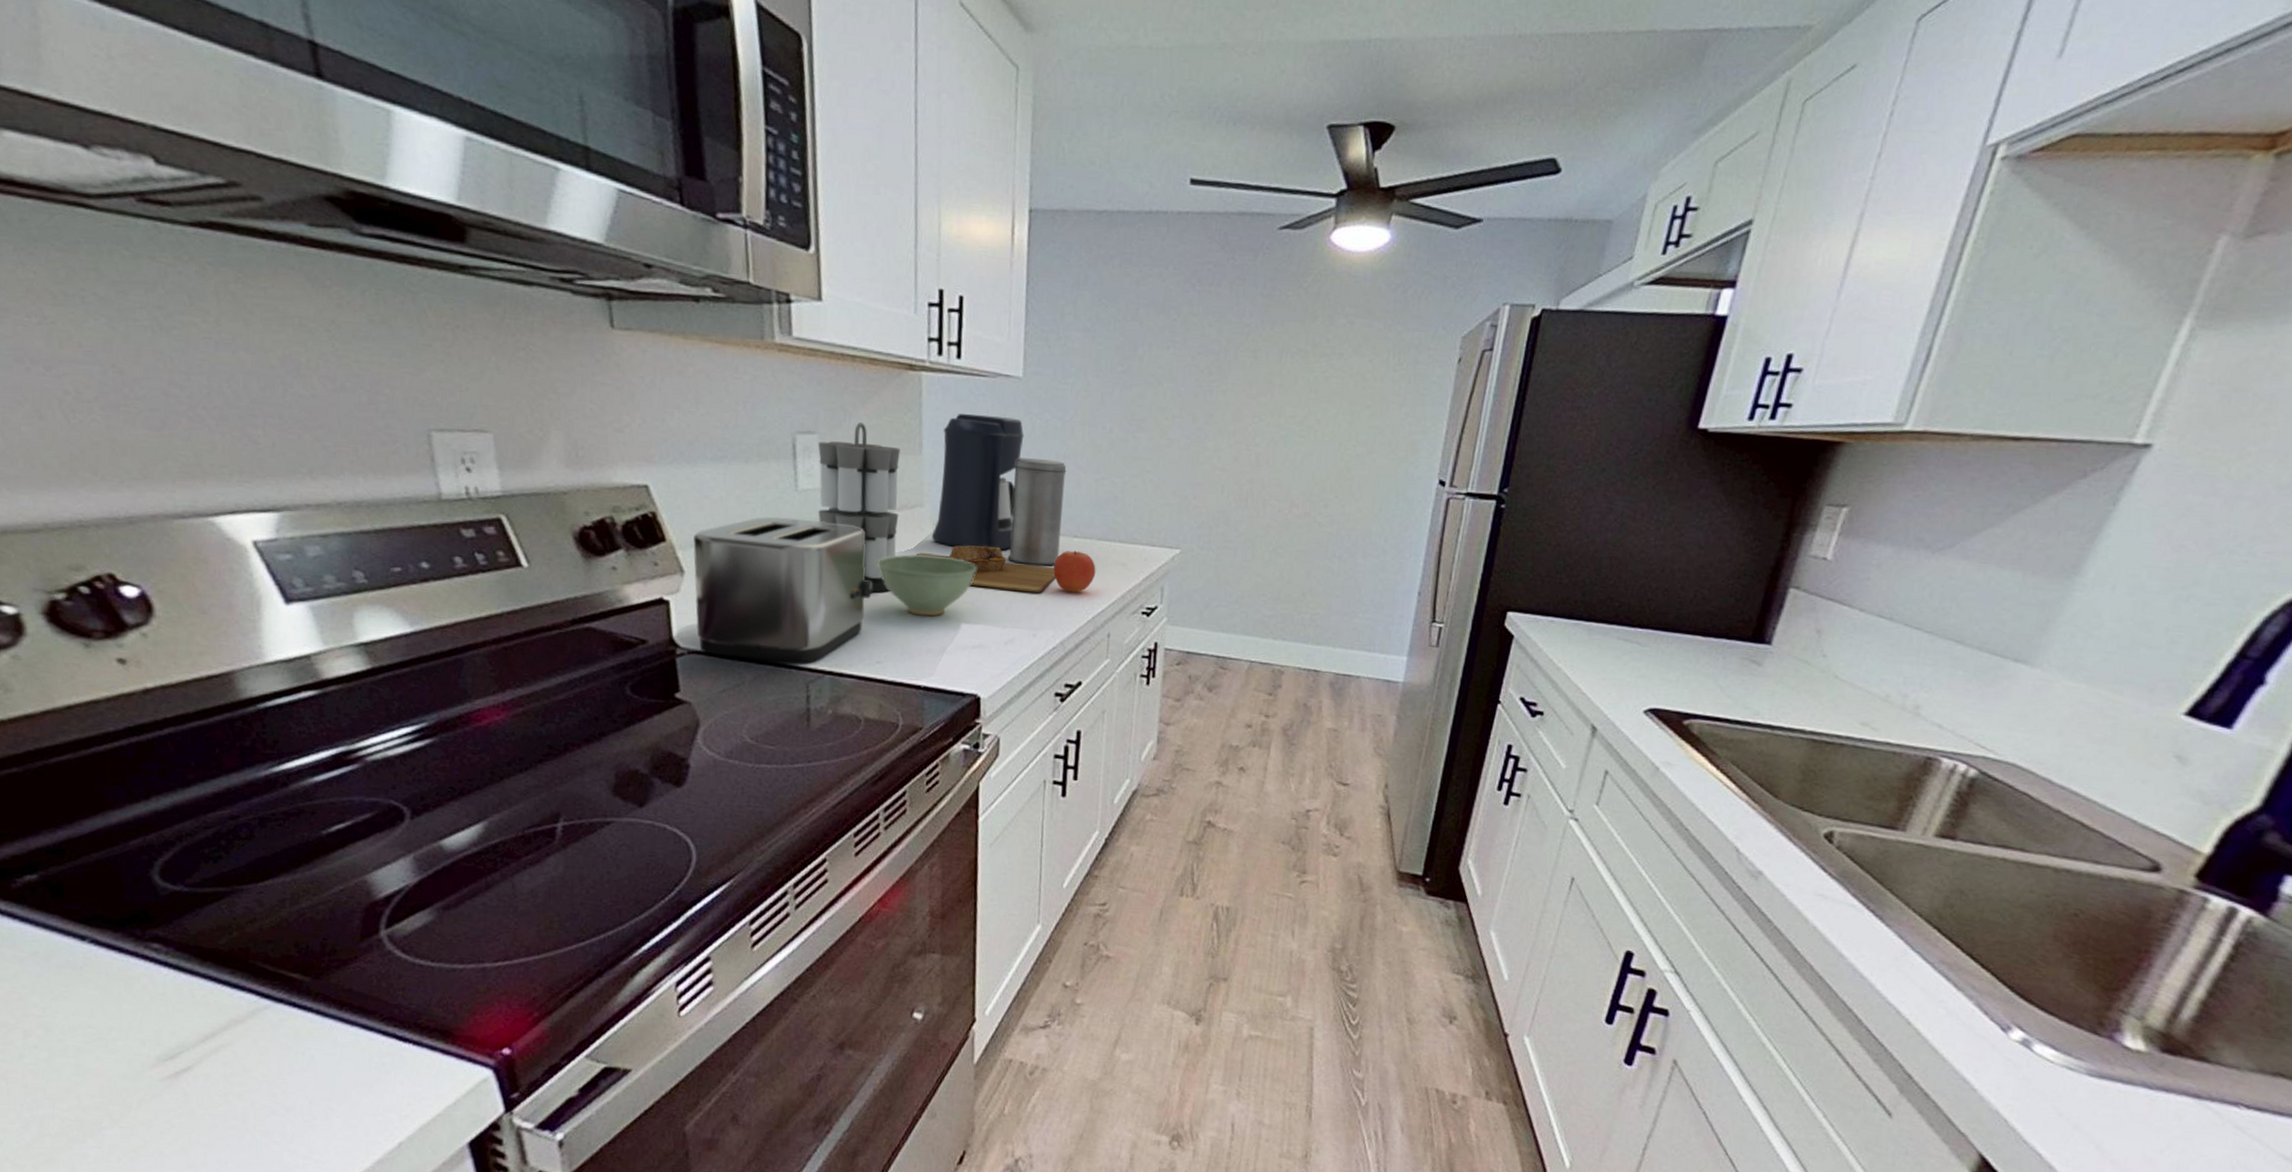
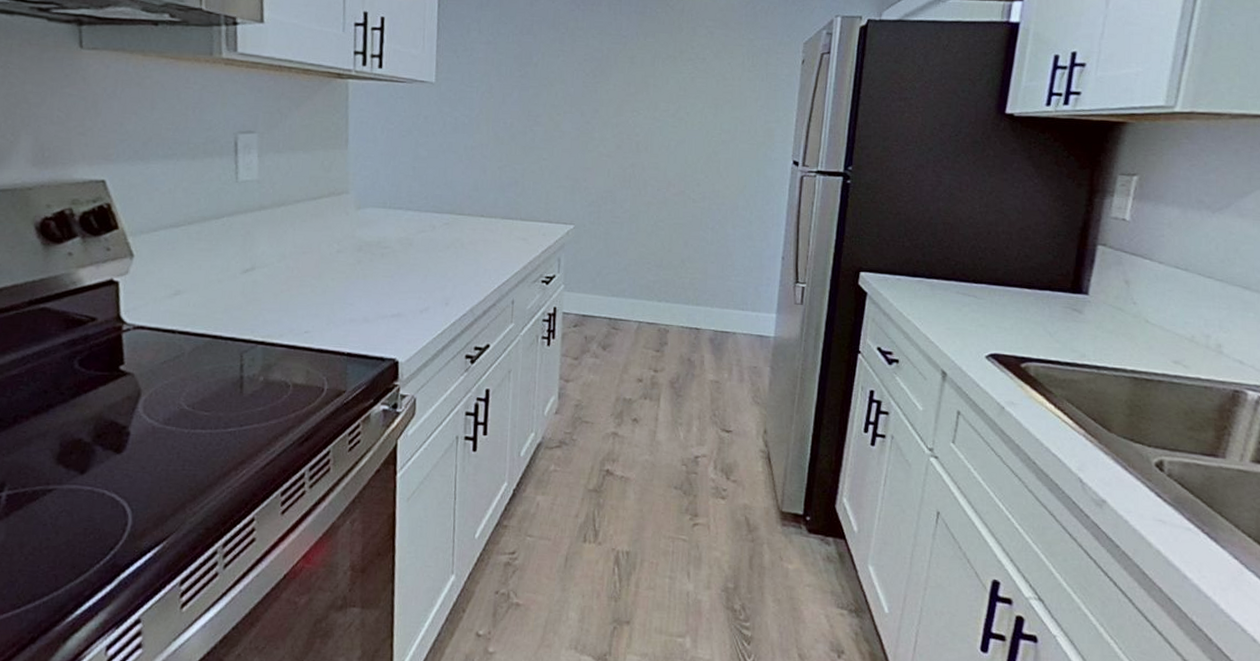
toaster: present [693,517,873,663] -> none [142,205,303,334]
spice rack: present [818,421,900,593] -> none [255,122,329,270]
bowl: present [877,554,977,617] -> none [307,234,396,290]
cutting board: present [915,545,1056,594] -> none [341,225,465,267]
coffee maker: present [931,413,1024,551] -> none [355,113,437,230]
canister: present [1008,457,1067,566] -> none [423,150,474,242]
fruit: present [1053,550,1096,593] -> none [463,228,501,265]

